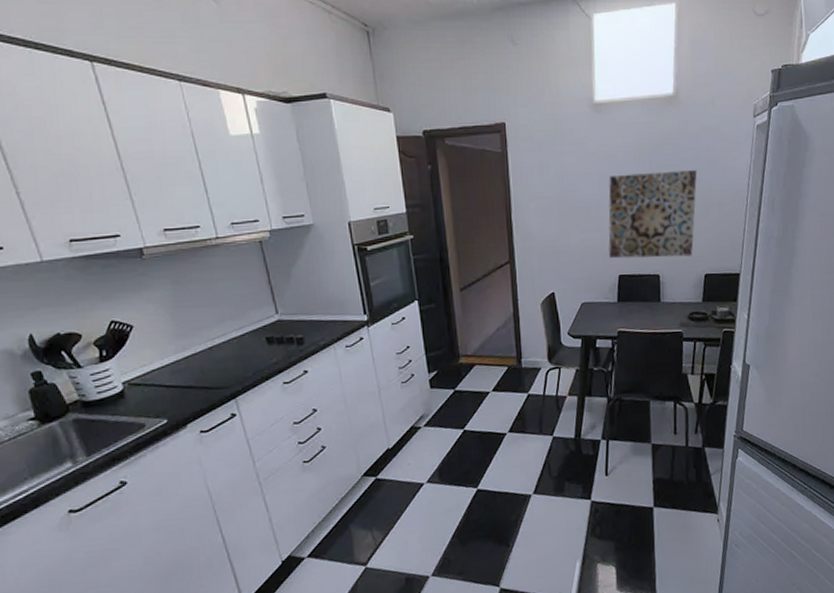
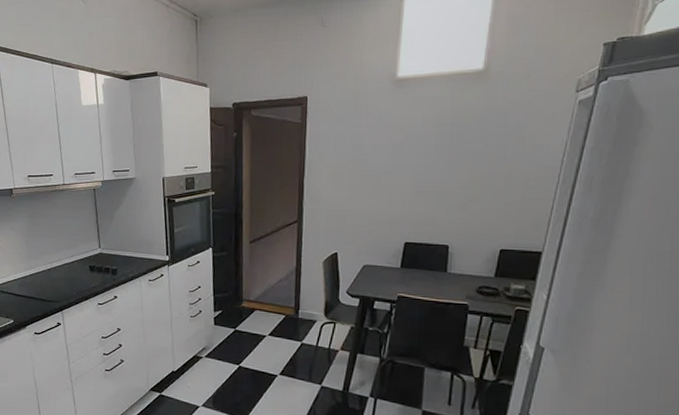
wall art: present [608,169,697,259] -> none [397,144,503,230]

